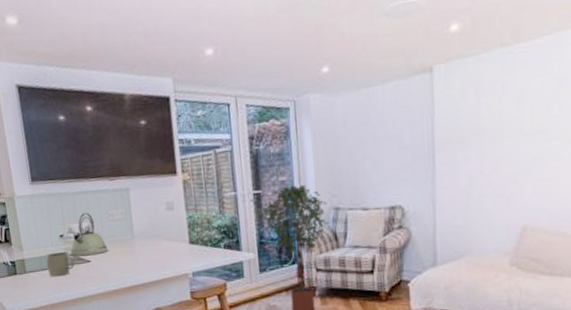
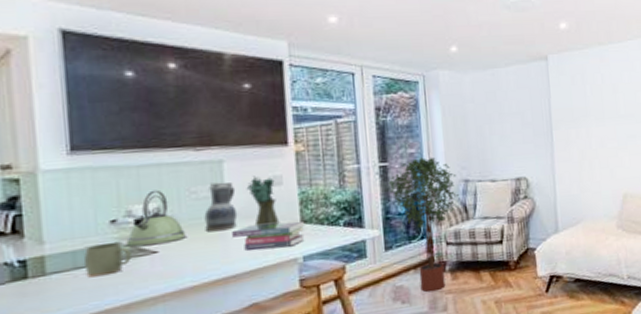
ceramic jug: none [119,206,142,248] -> present [204,182,238,232]
books: none [139,242,193,265] -> present [232,221,305,251]
vase: none [147,202,174,245] -> present [246,176,280,226]

